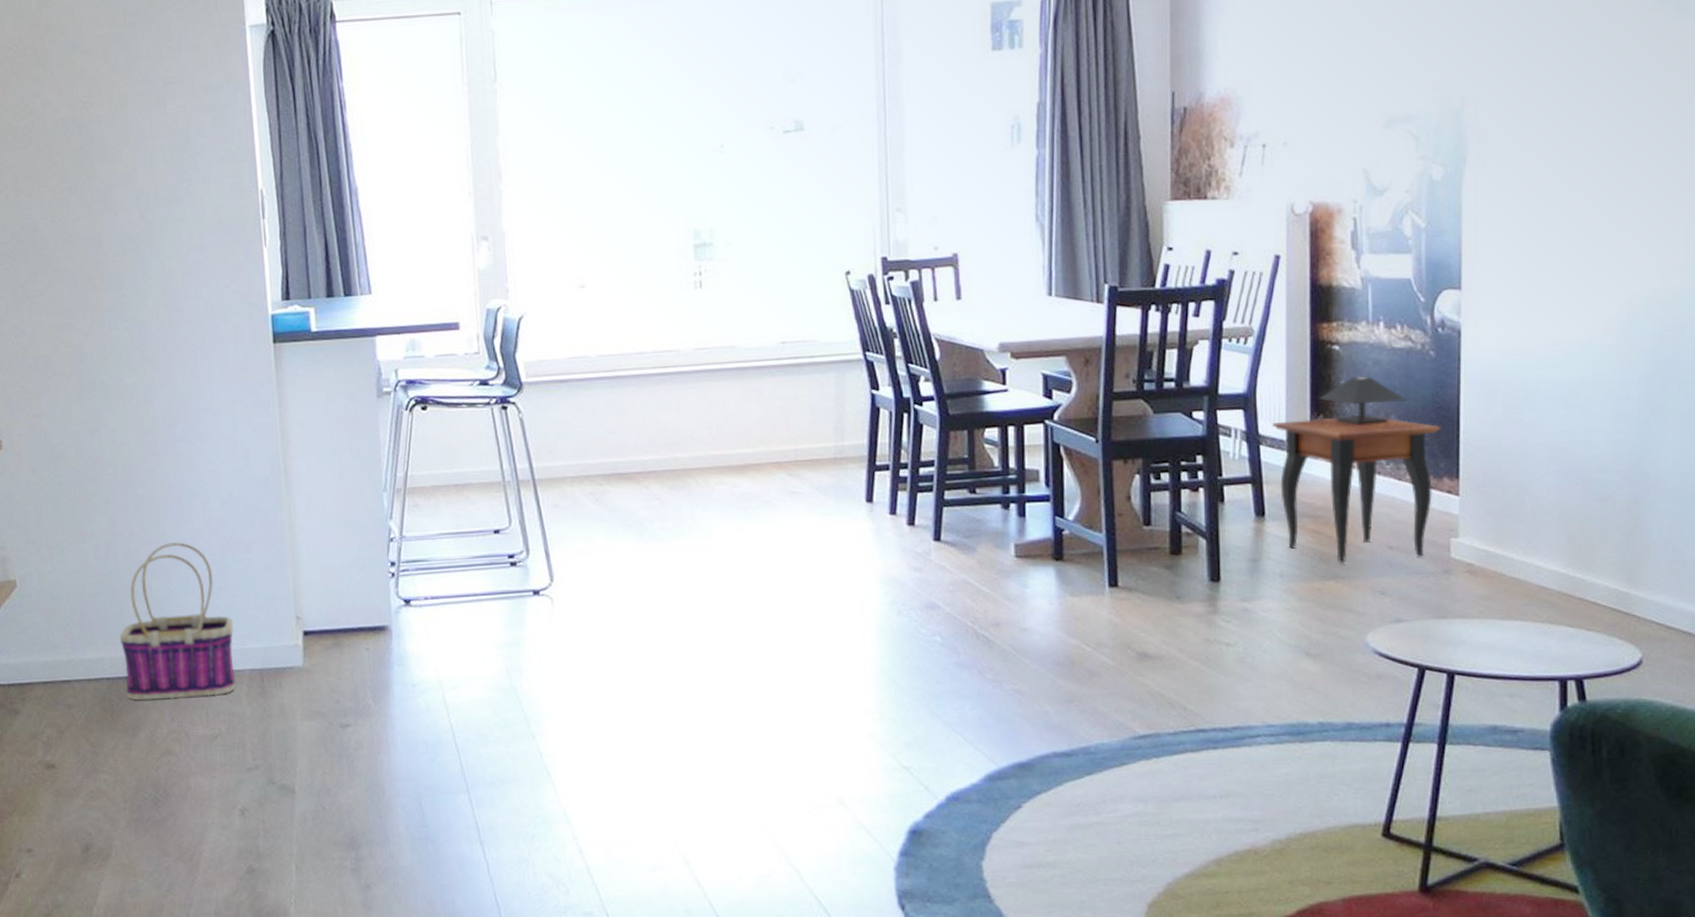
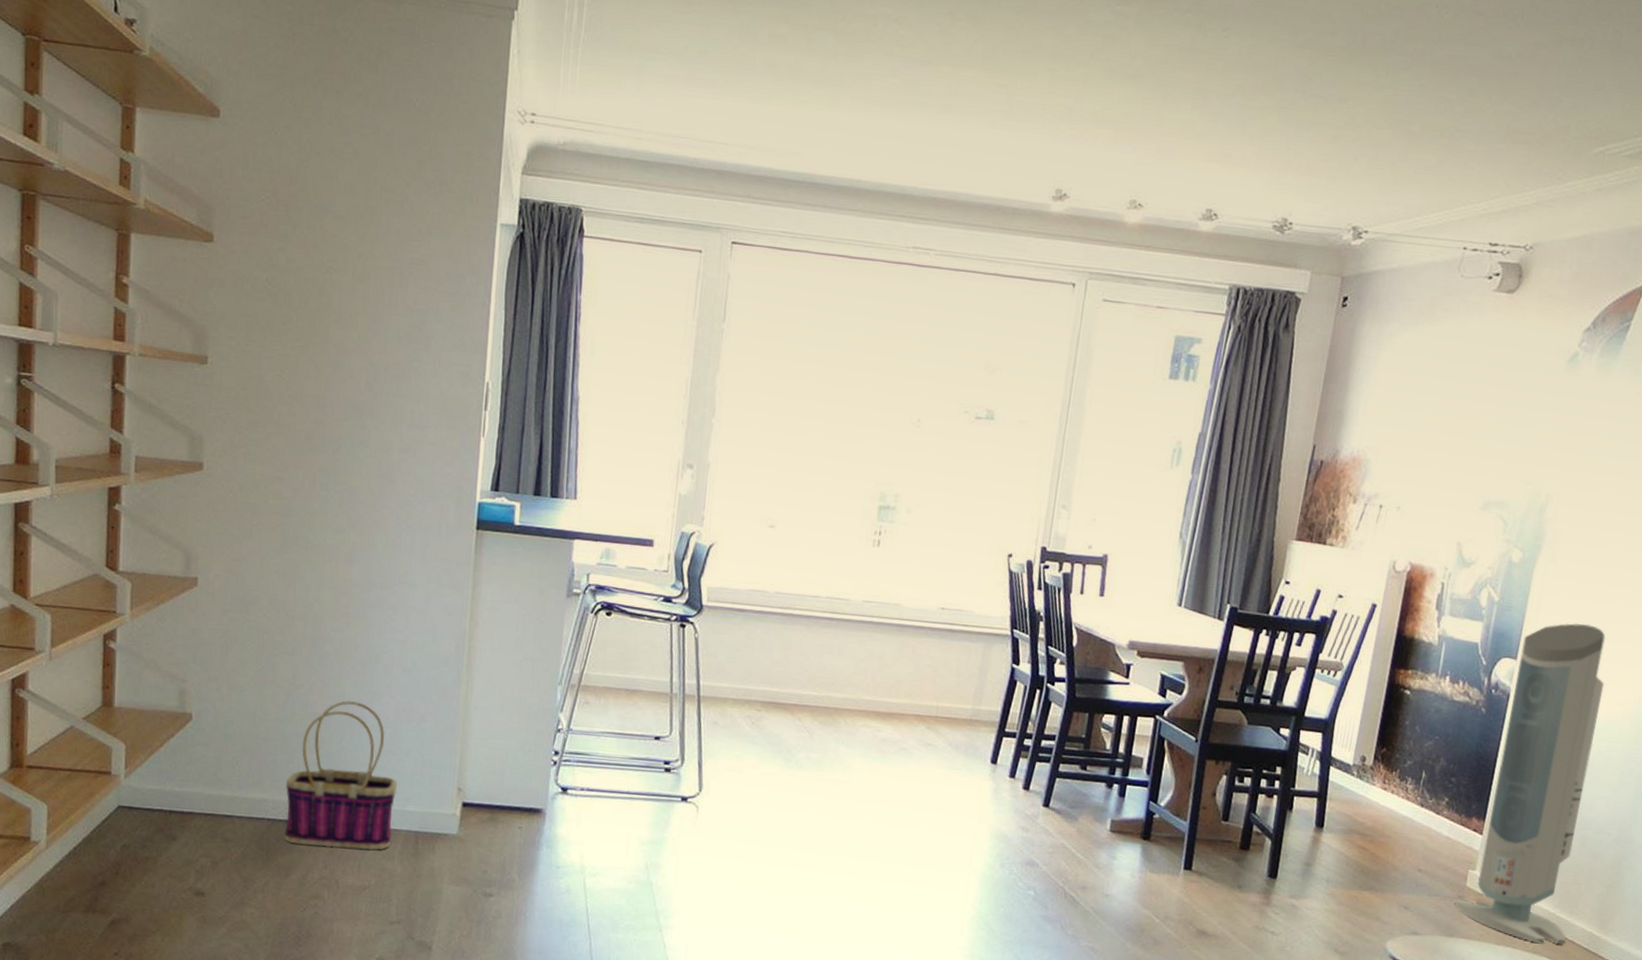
side table: present [1272,376,1441,563] -> none [1337,719,1479,882]
air purifier: none [1443,234,1588,611] -> present [1456,623,1605,945]

